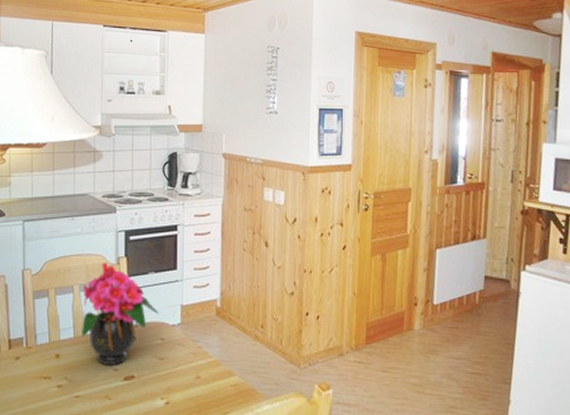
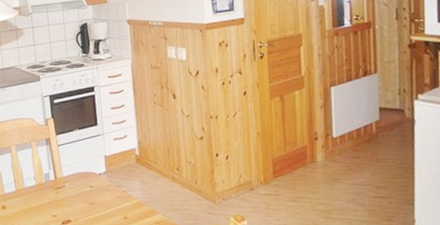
potted flower: present [82,262,159,365] -> none [19,124,86,212]

